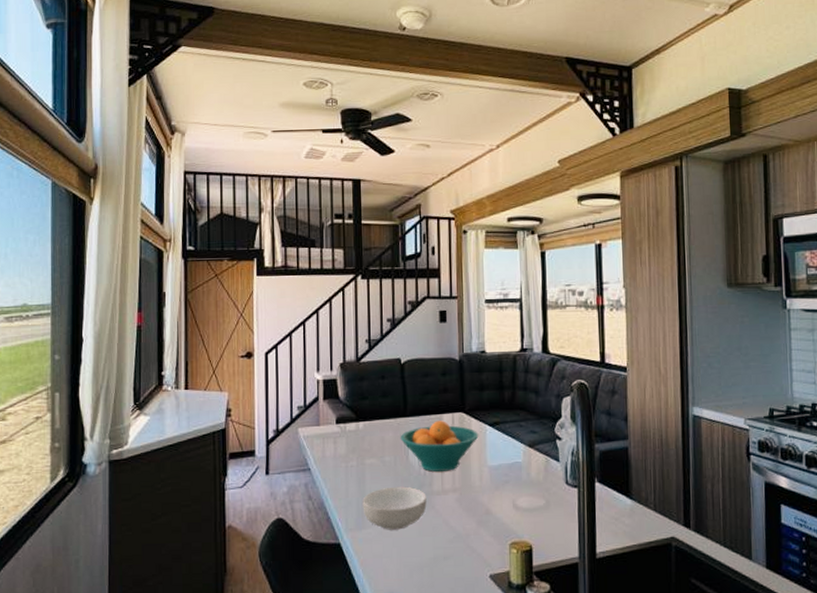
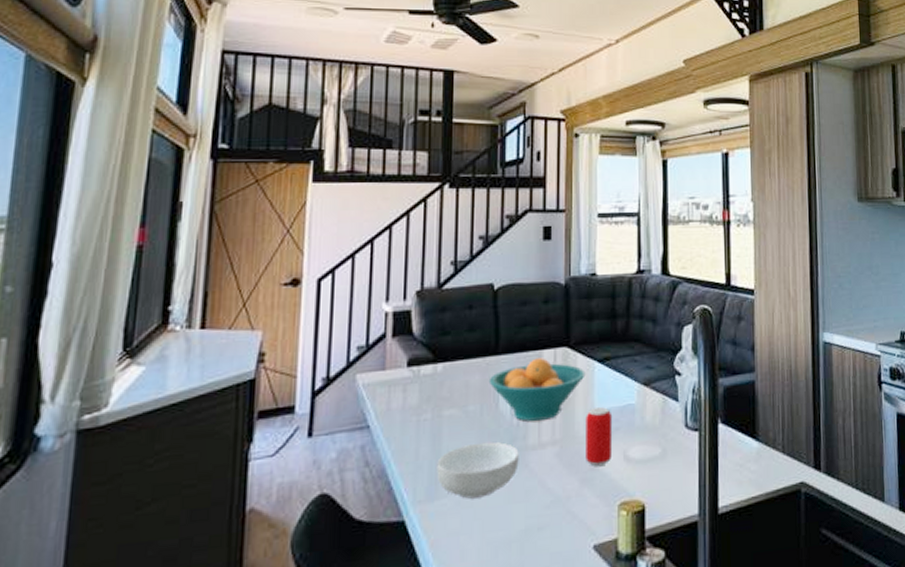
beverage can: none [480,463,503,511] -> present [586,407,613,466]

